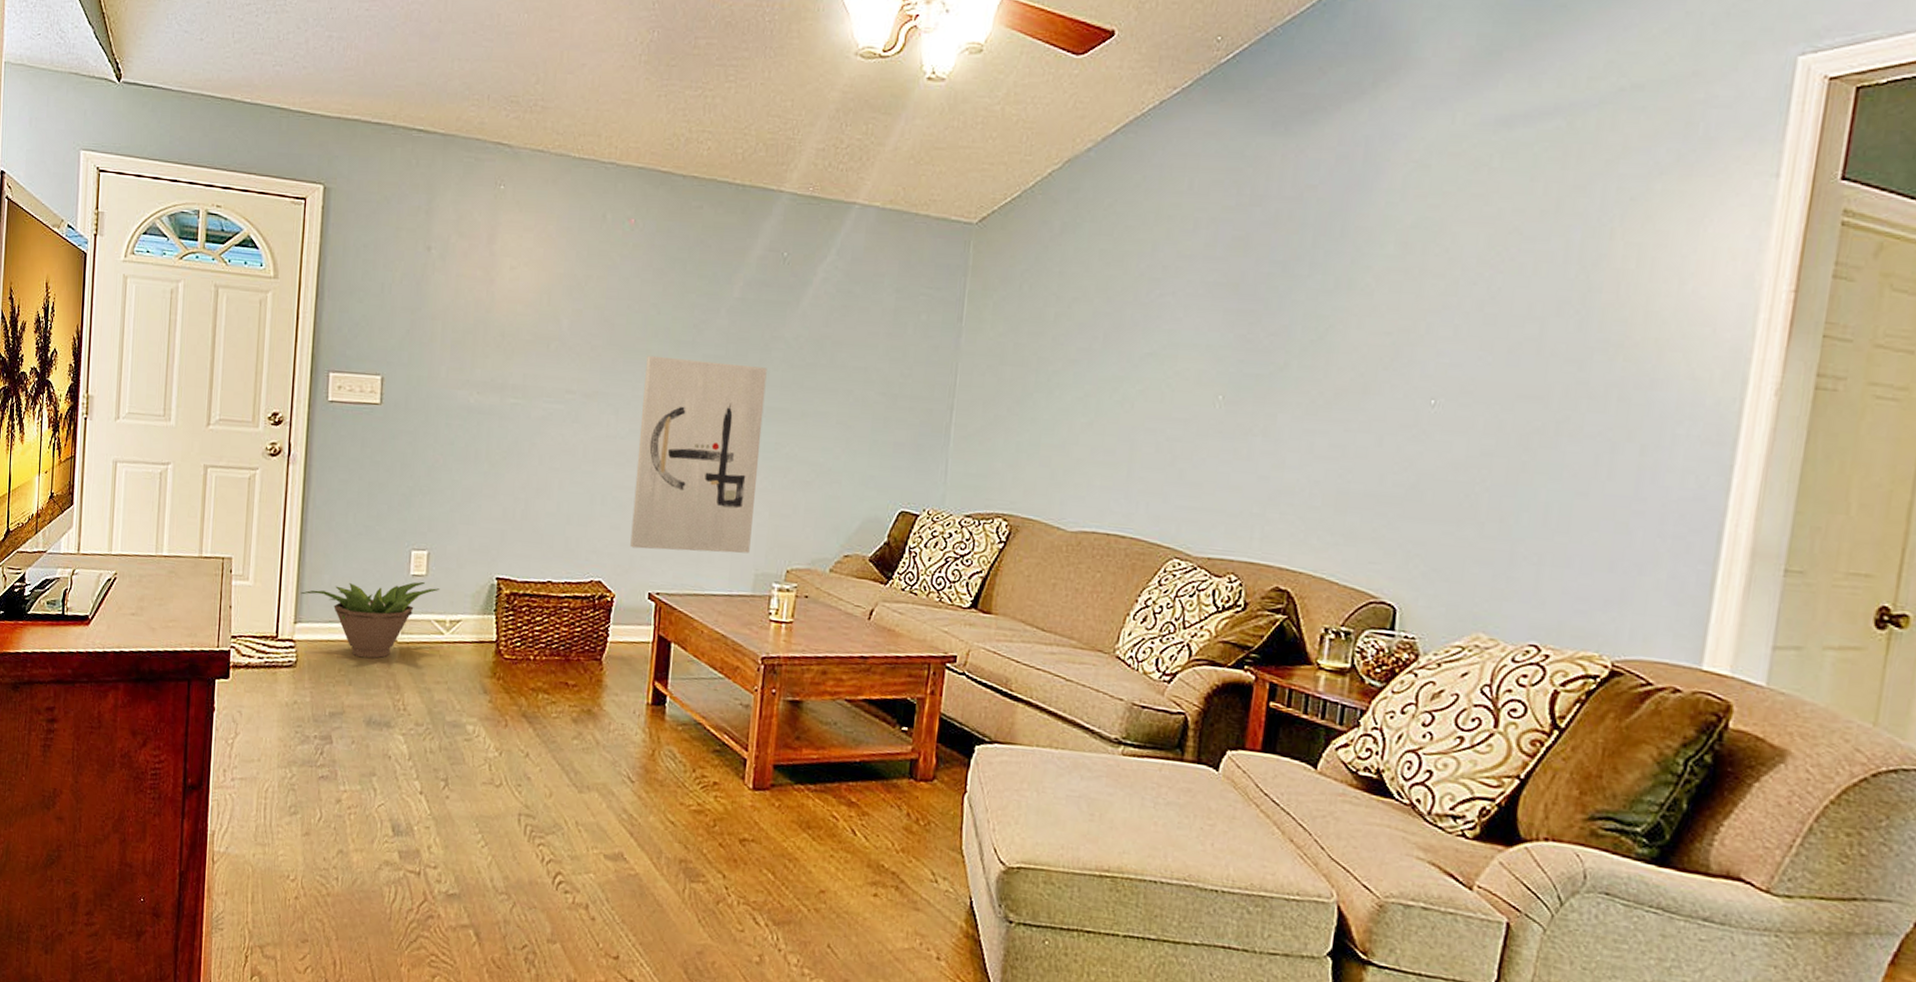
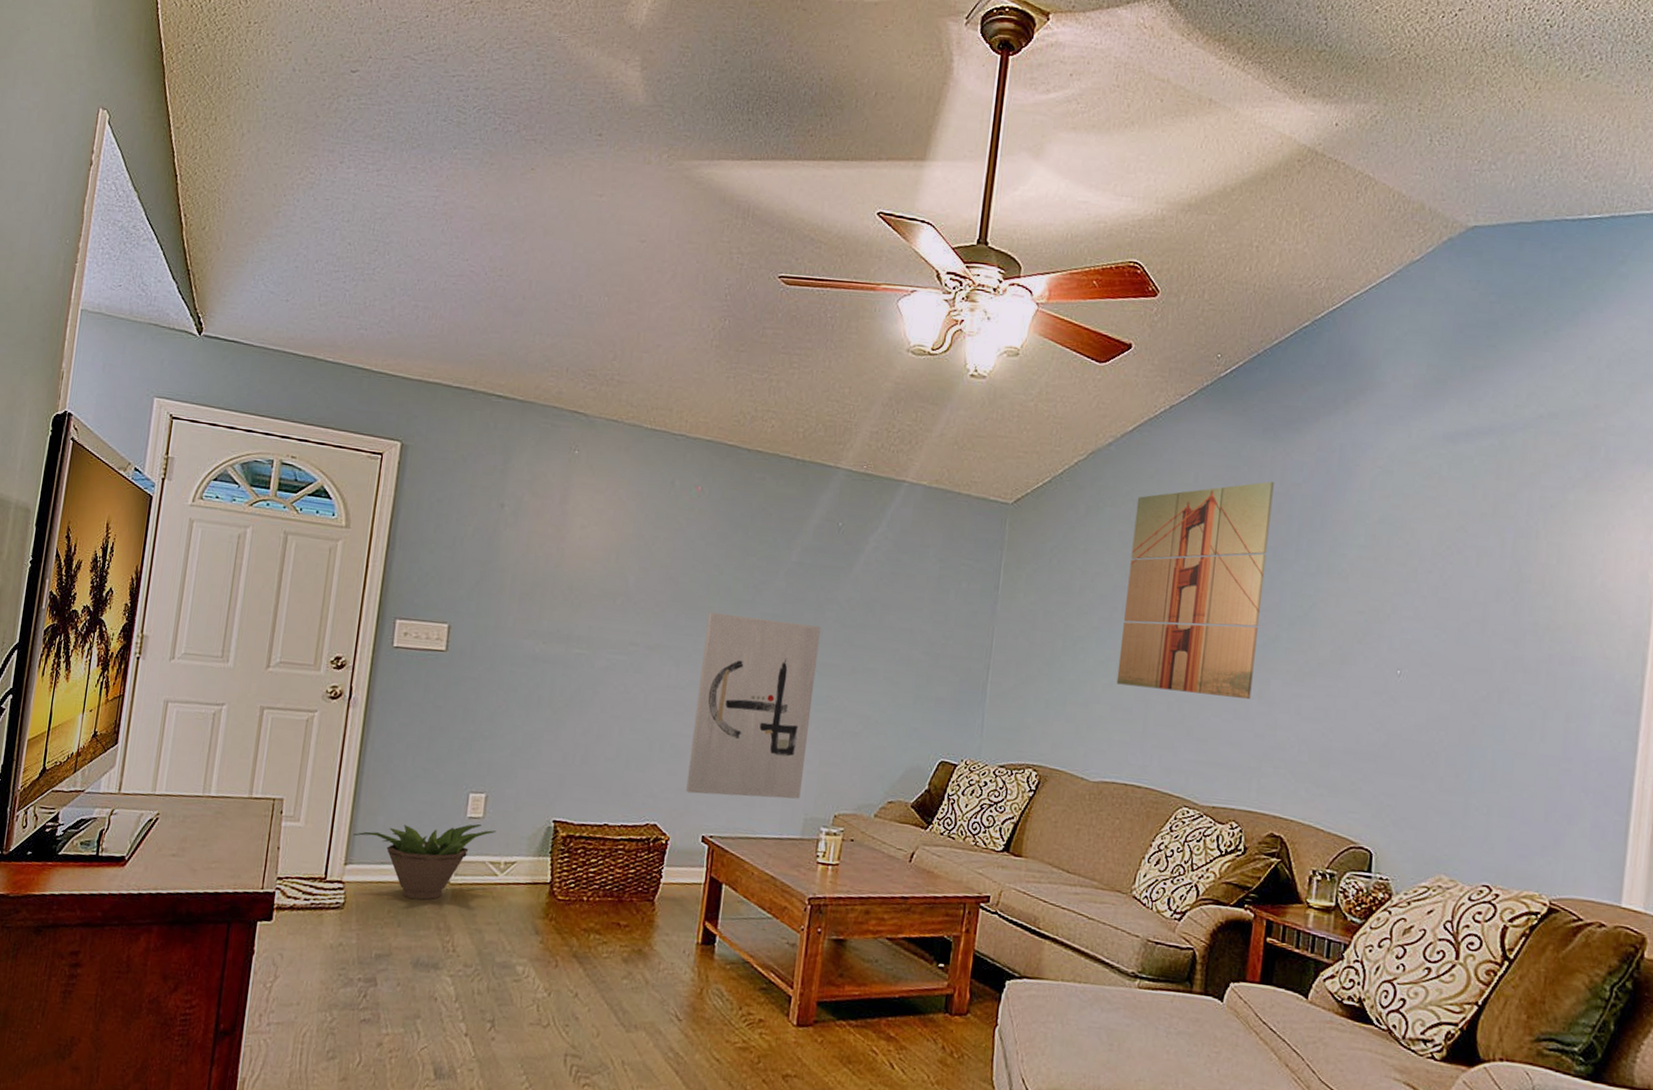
wall art: none [1097,184,1285,437] -> present [1116,481,1274,699]

